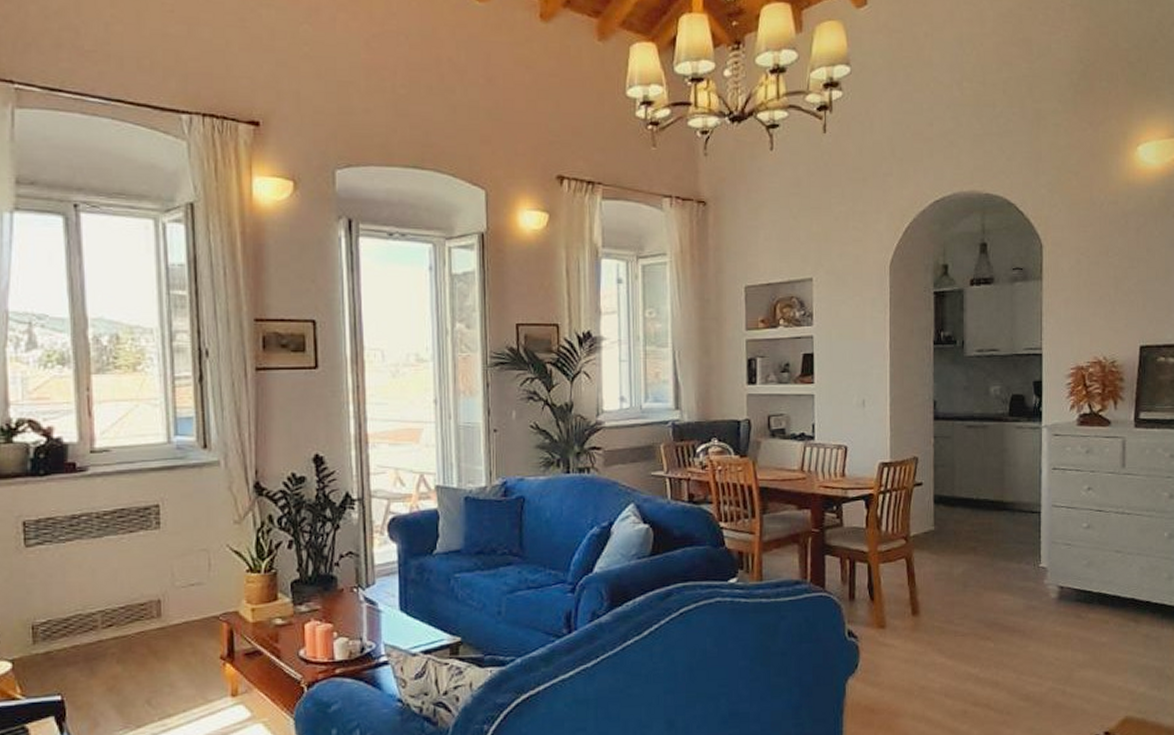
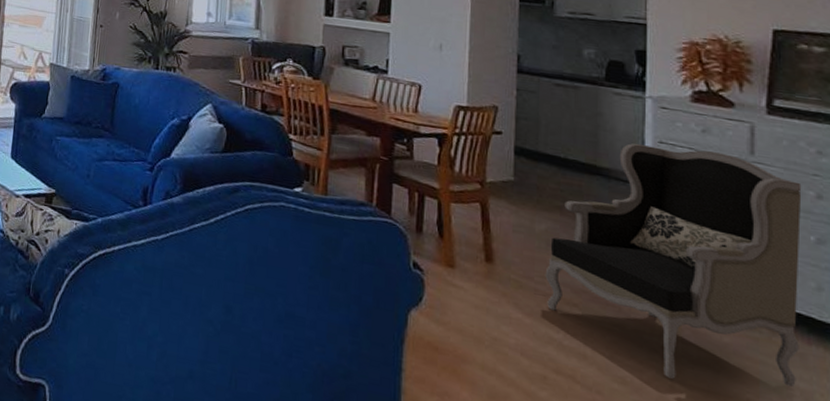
armchair: none [963,470,1159,685] -> present [545,143,802,387]

